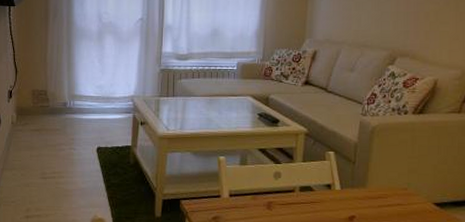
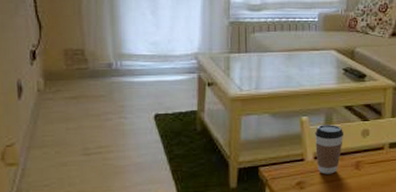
coffee cup: none [231,165,258,212] -> present [315,125,344,174]

